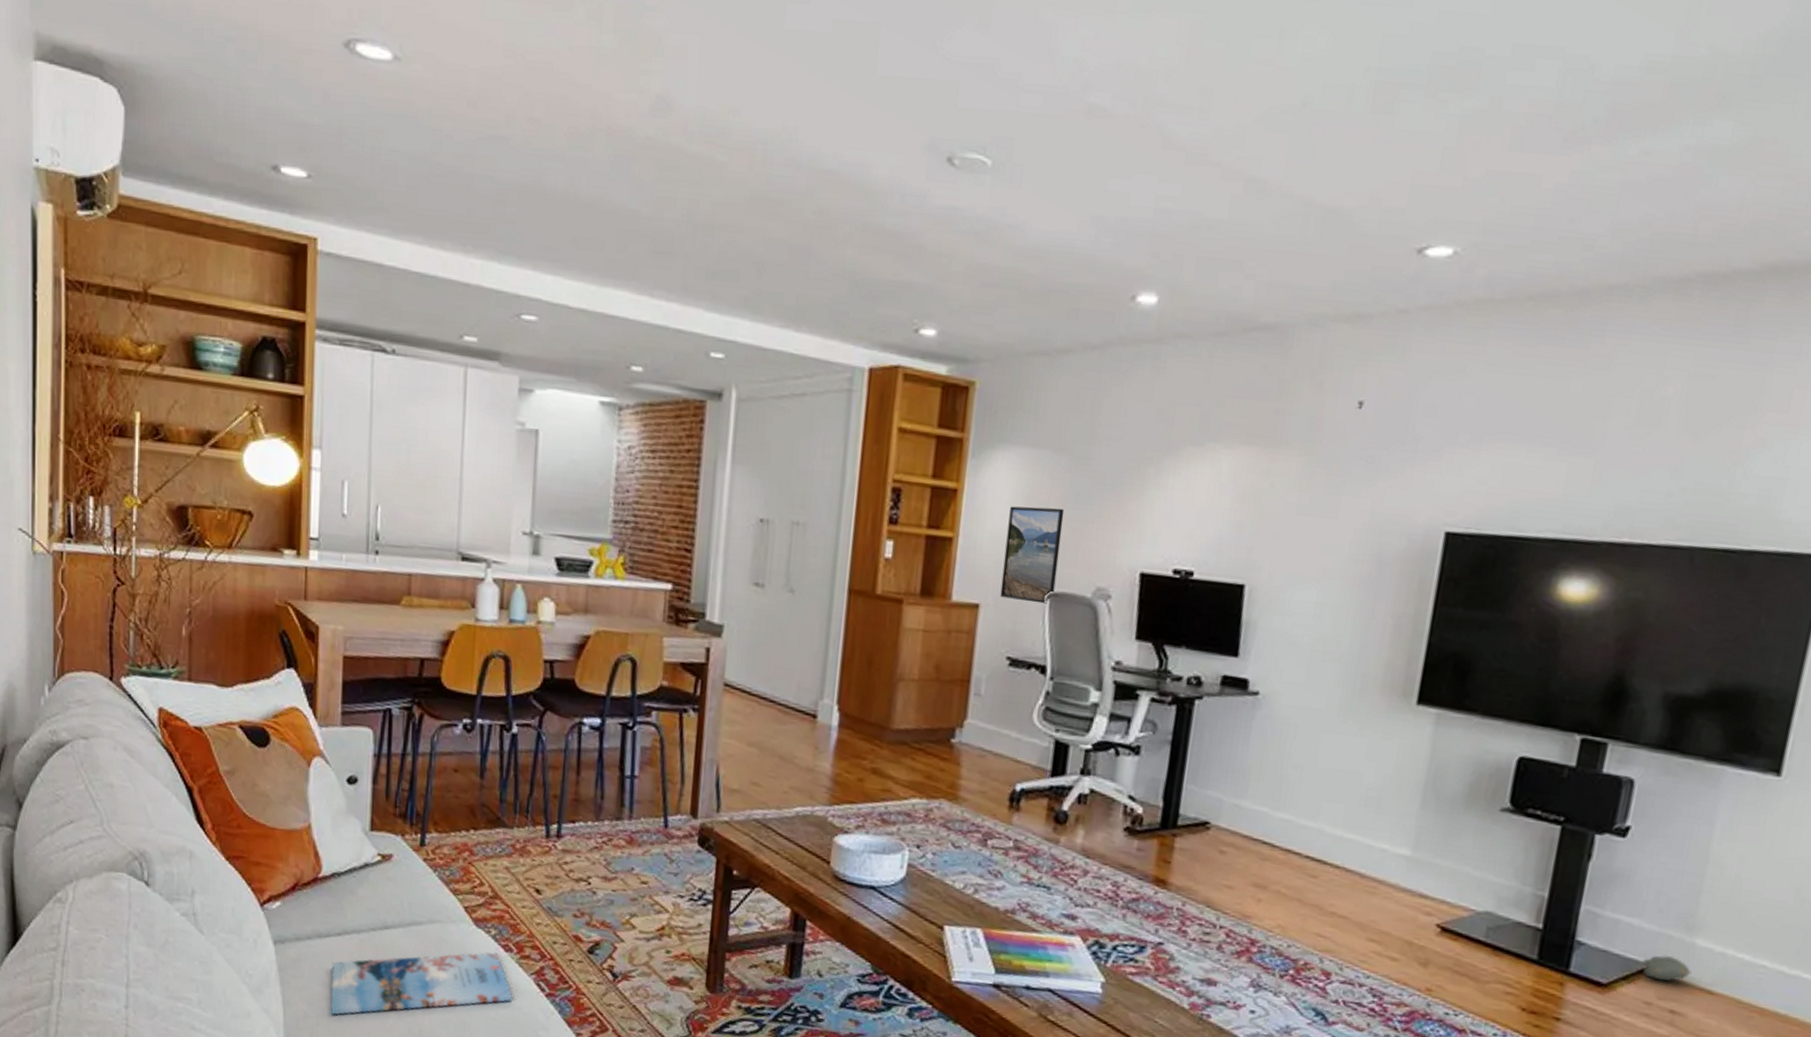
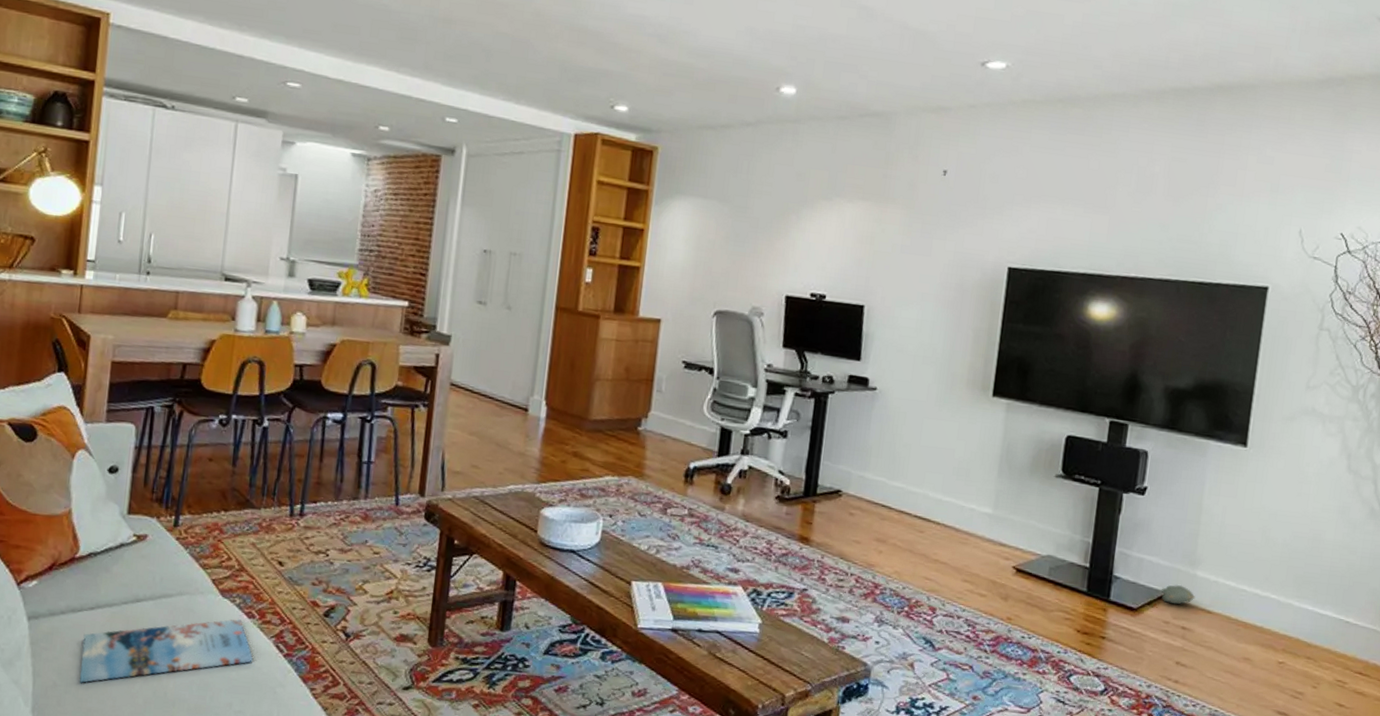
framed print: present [1000,506,1065,604] -> none [677,243,727,319]

